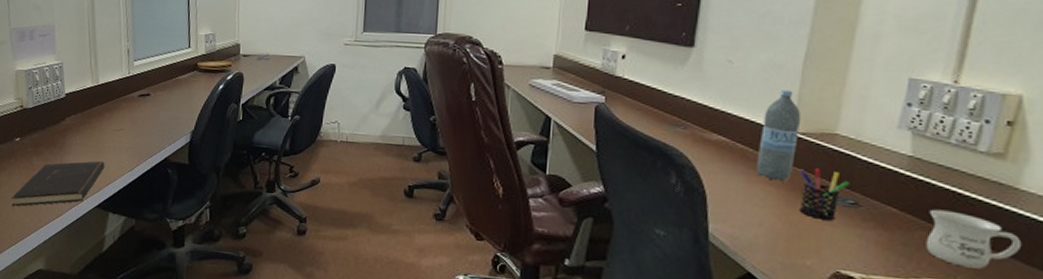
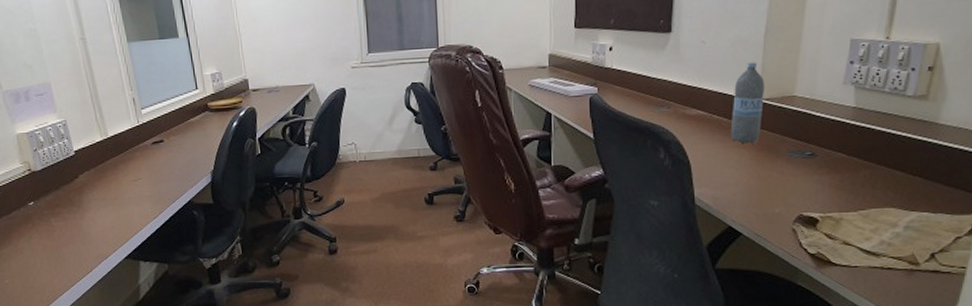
hardcover book: present [11,160,105,207] -> none [35,212,128,270]
pen holder: present [799,167,850,221] -> none [766,127,807,172]
mug: present [926,209,1022,269] -> none [869,149,942,195]

